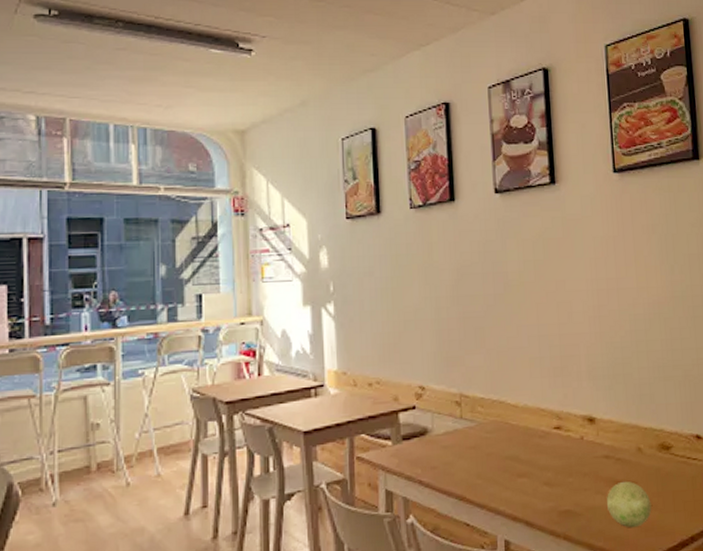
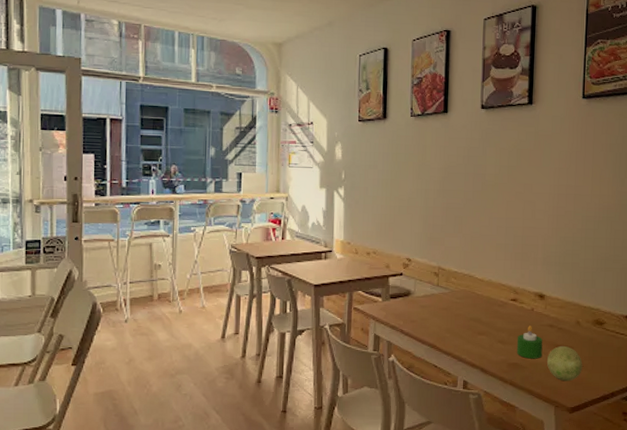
candle: none [566,459,600,503] -> present [516,326,543,359]

